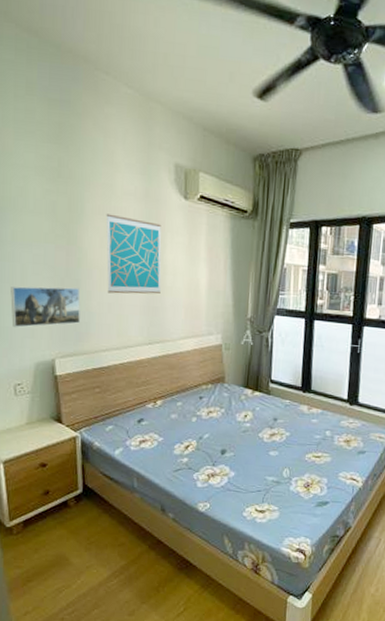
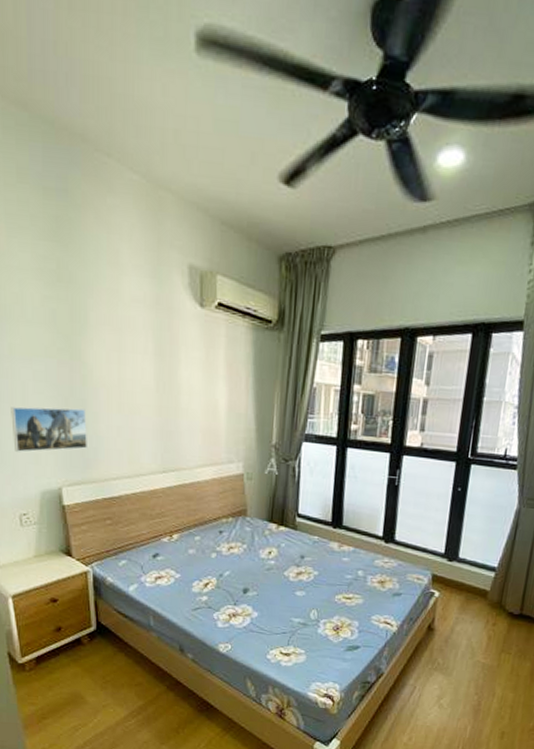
wall art: present [106,213,162,294] -> none [112,324,176,417]

